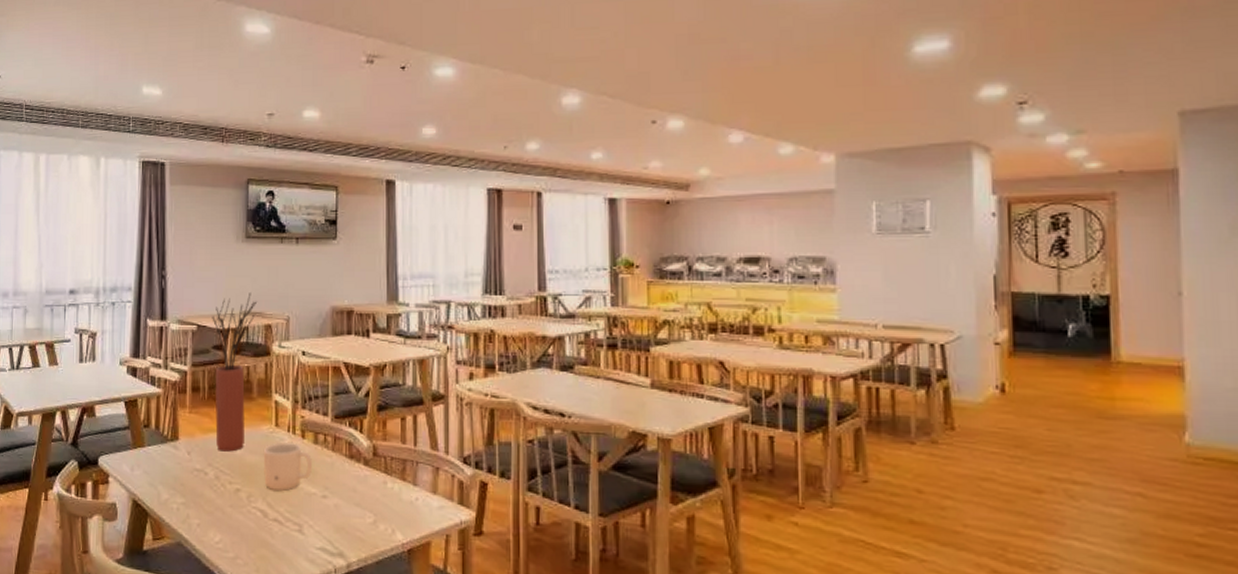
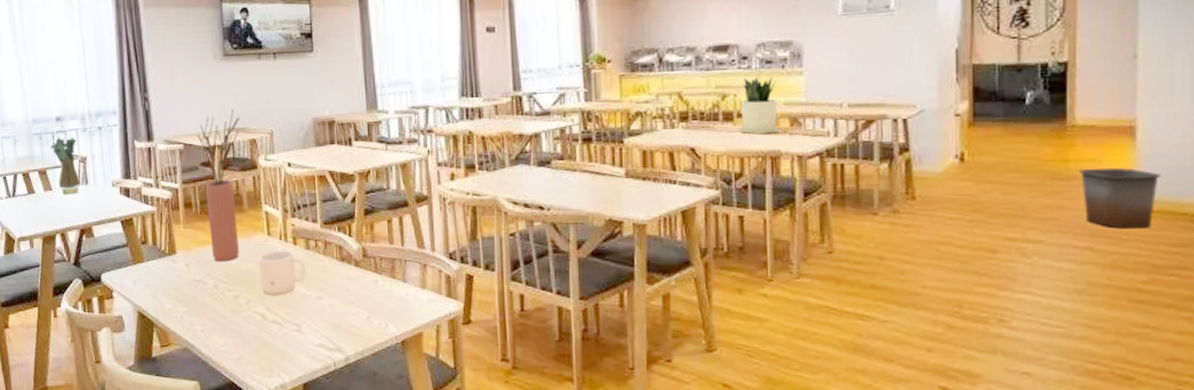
vase: none [61,309,89,371] -> present [50,136,81,195]
planter: none [768,292,813,352] -> present [737,77,780,135]
waste bin: none [1126,409,1213,477] -> present [1079,168,1161,229]

